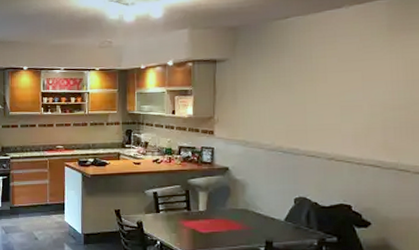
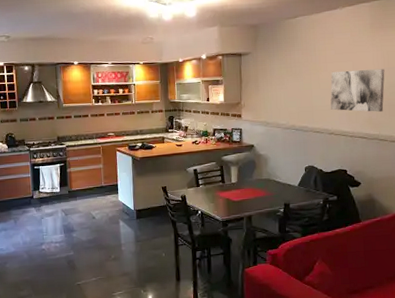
wall art: none [330,81,408,136] -> present [330,69,385,113]

